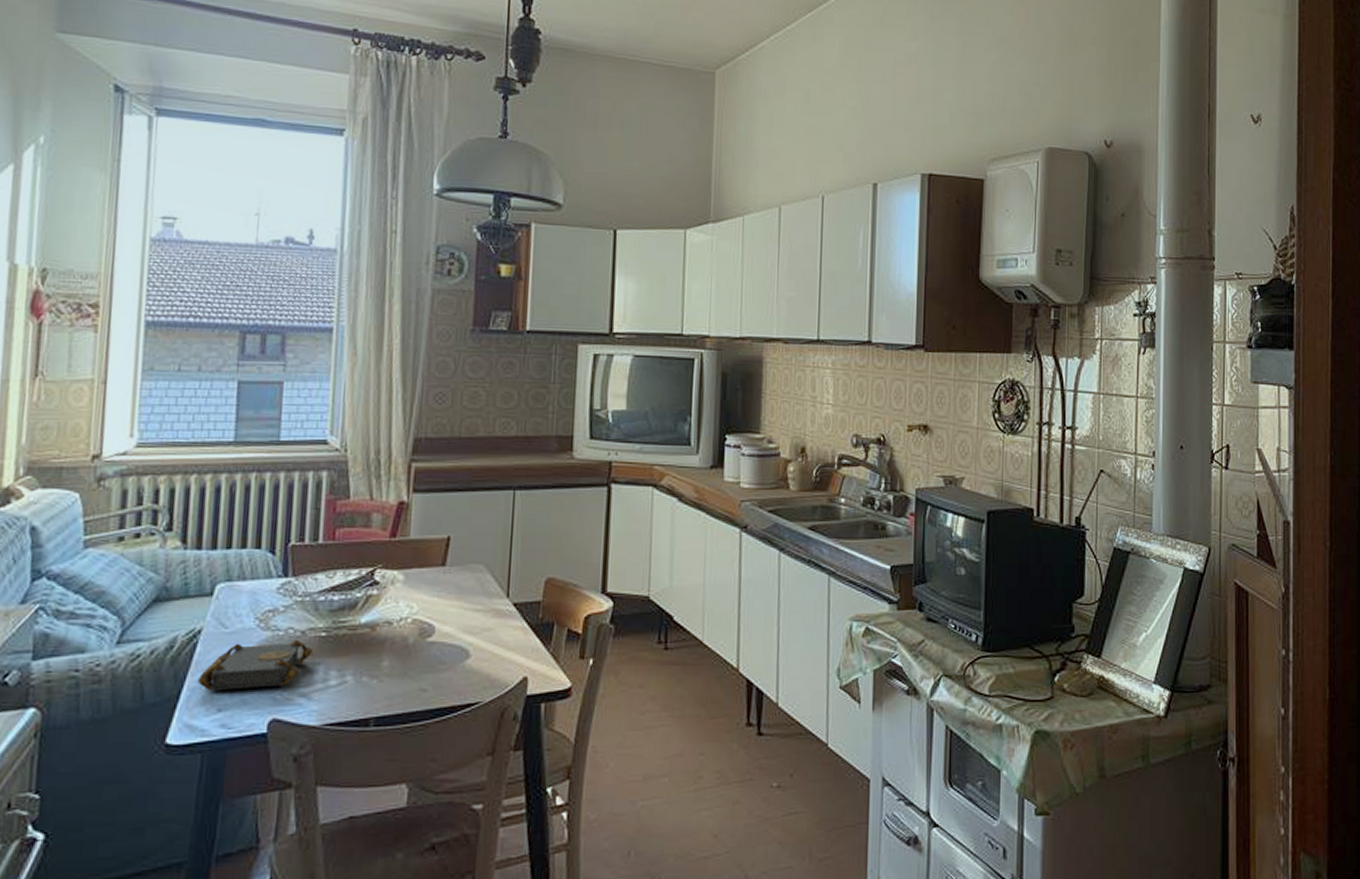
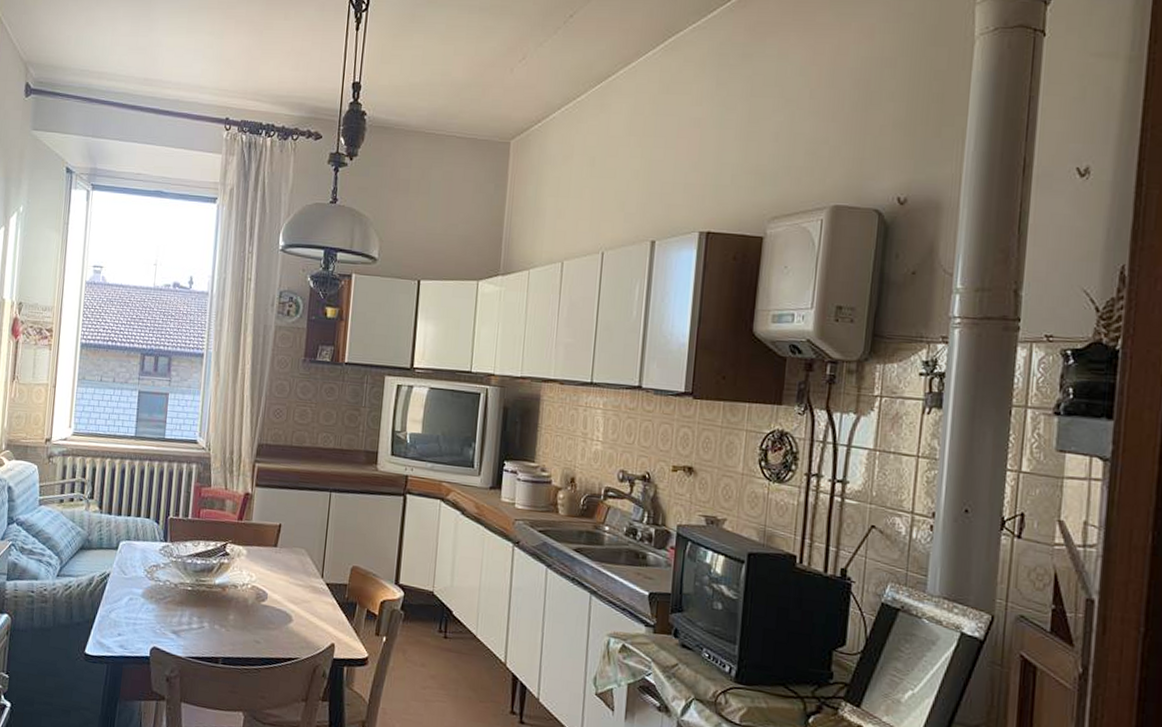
book: present [197,639,312,692] -> none [106,587,182,623]

